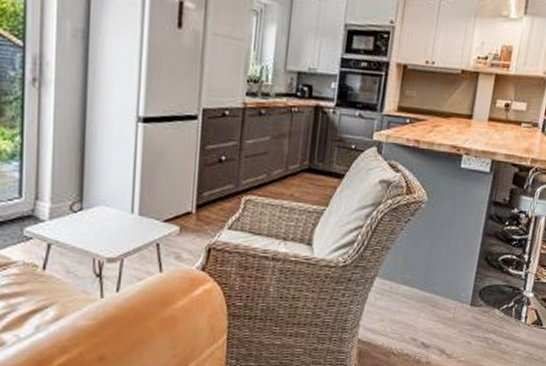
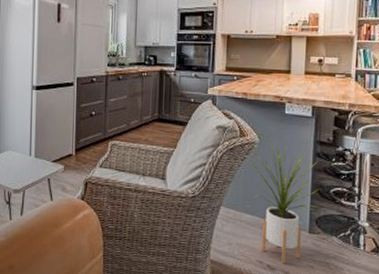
house plant: none [415,202,490,341] -> present [253,143,320,264]

